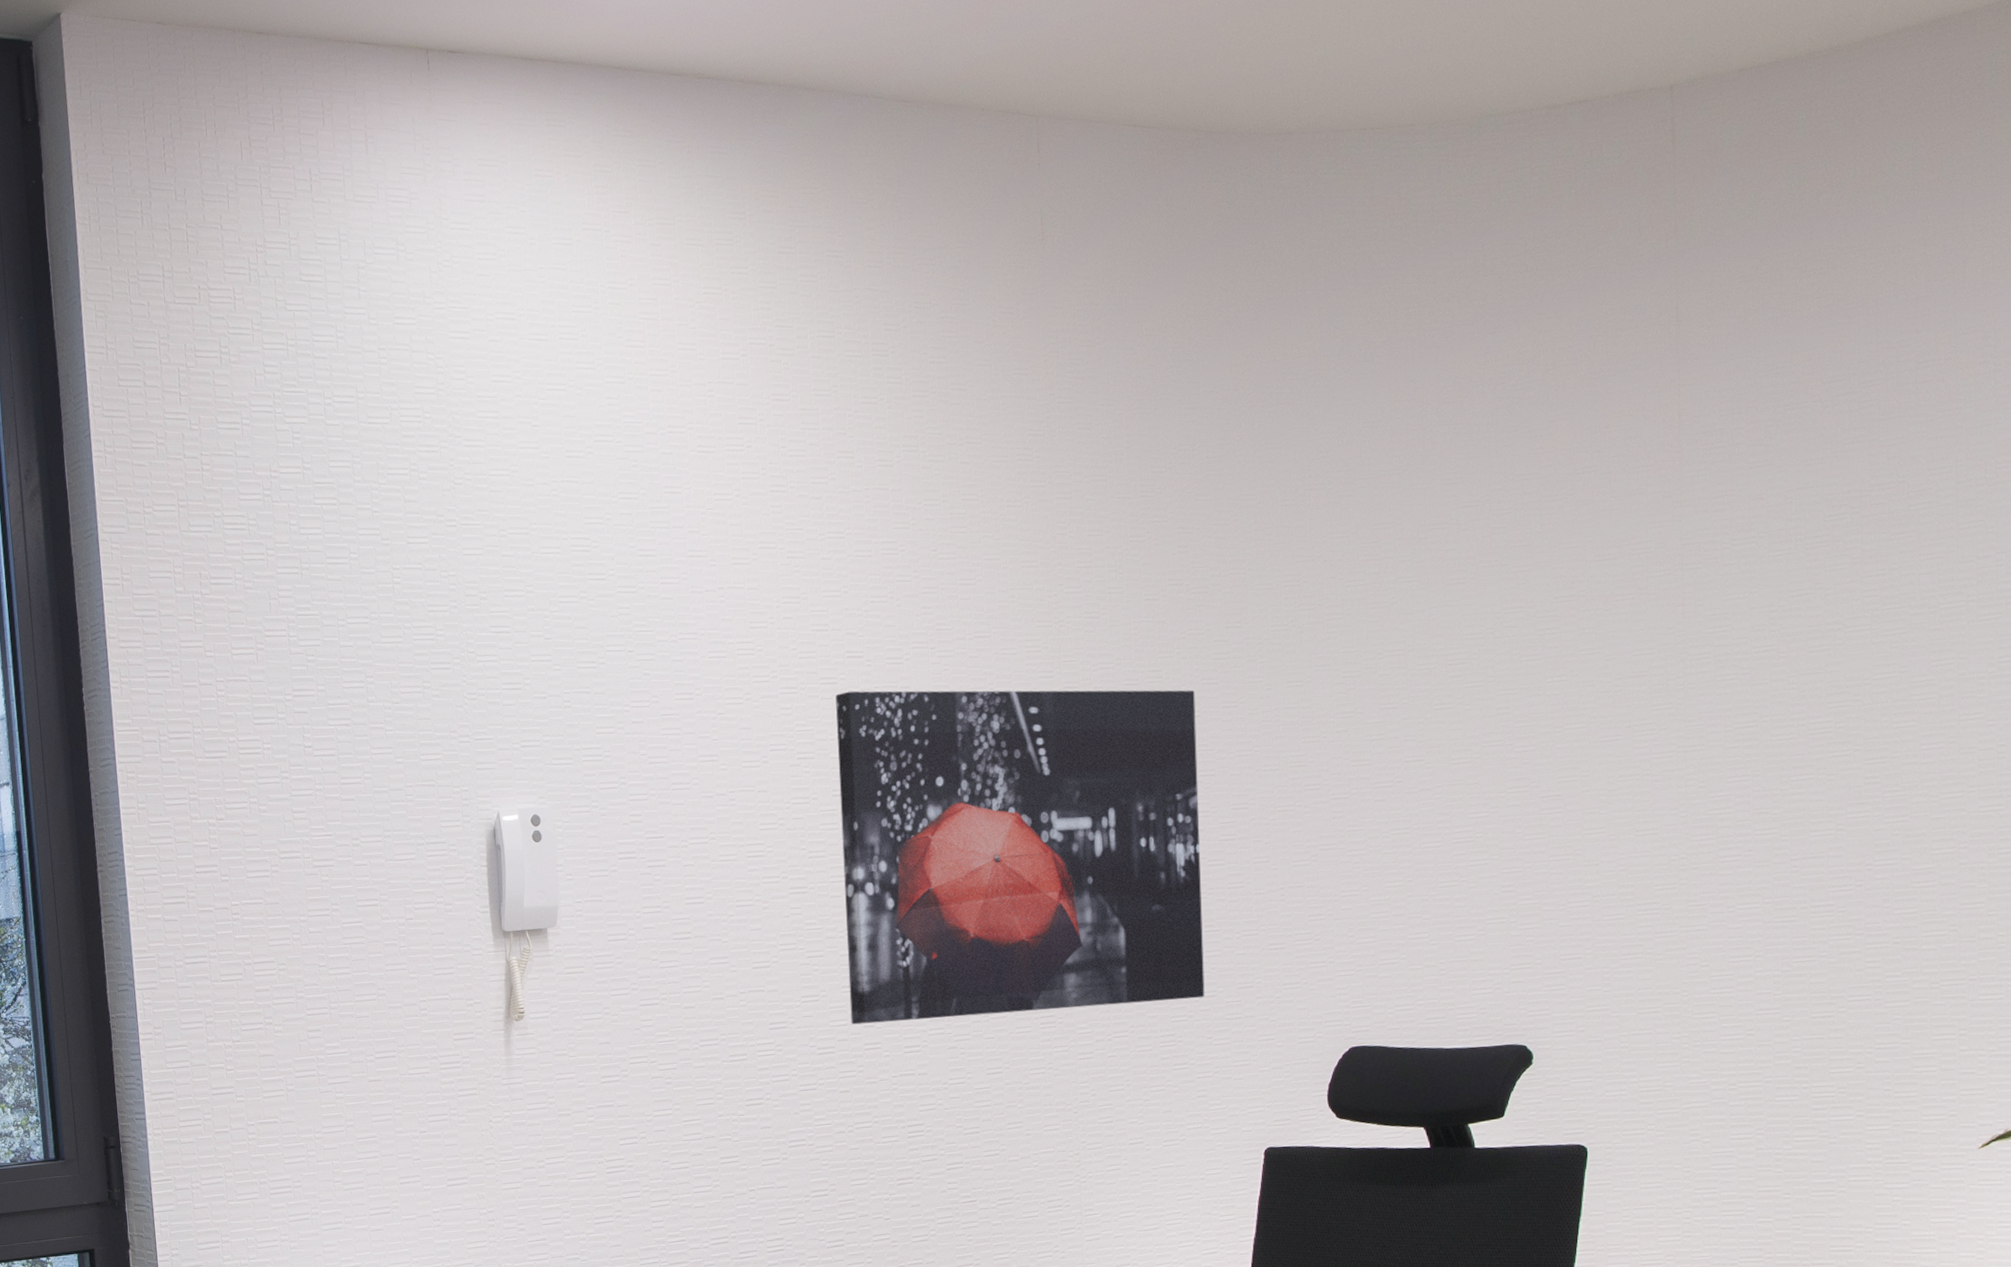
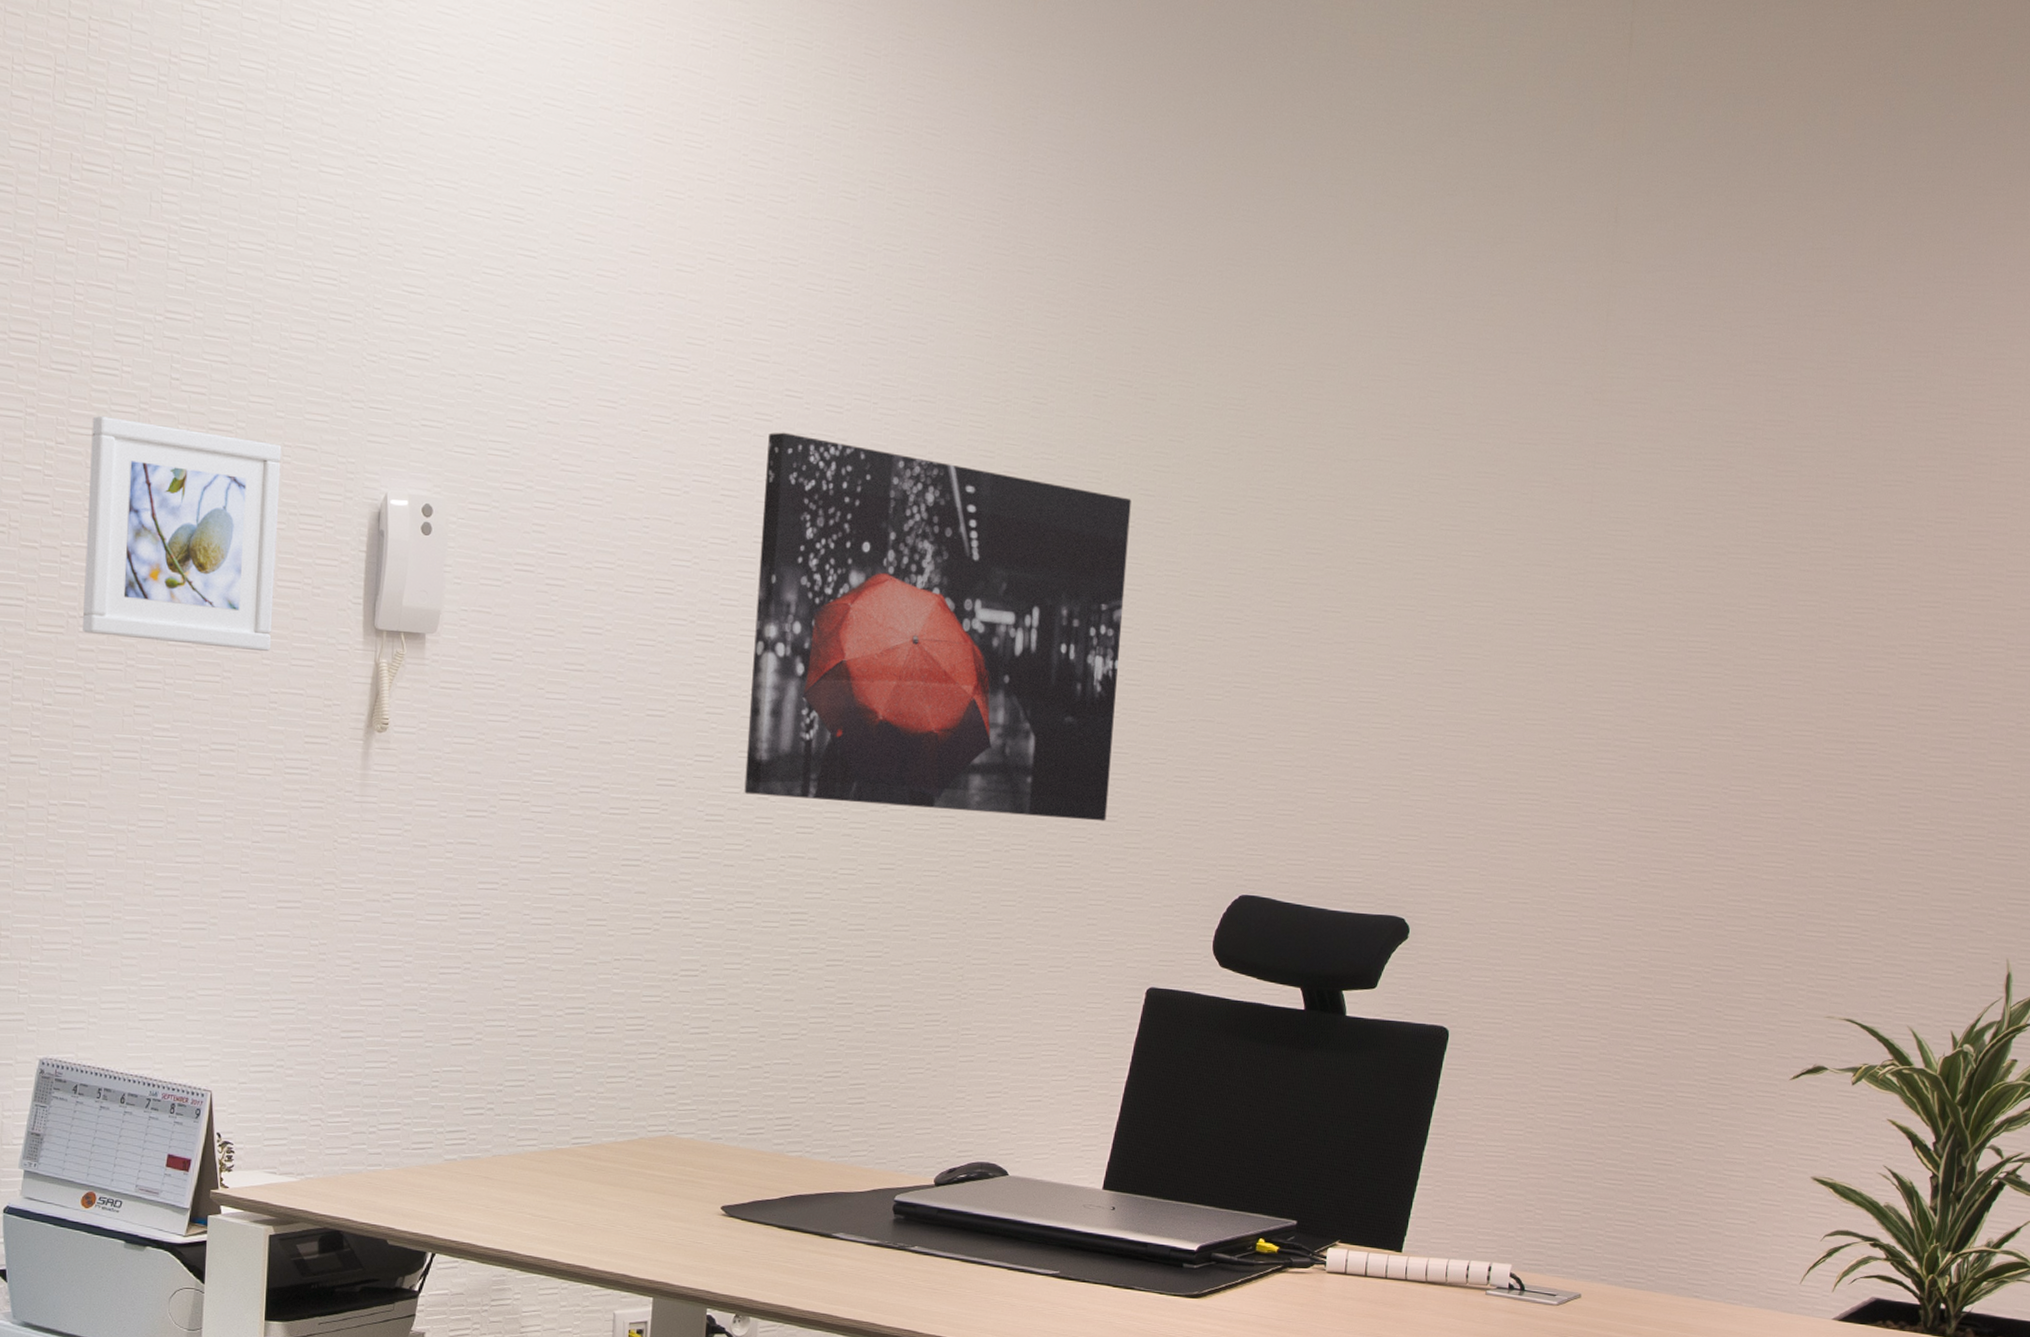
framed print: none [244,786,416,976] -> present [83,415,282,652]

